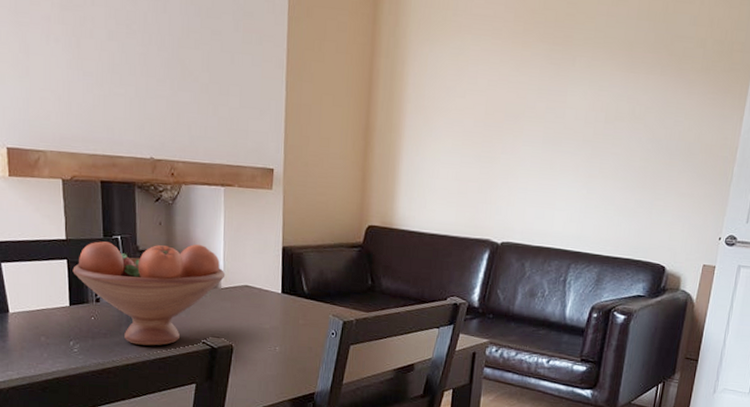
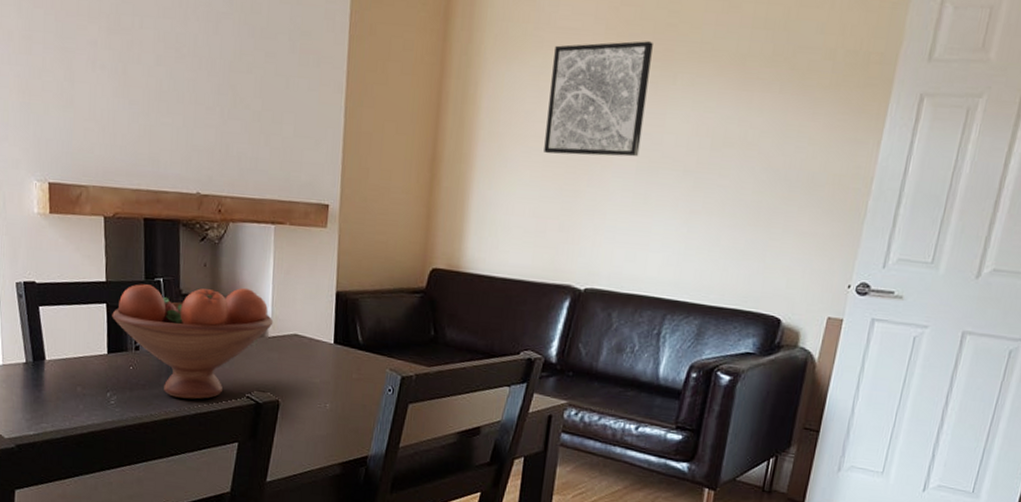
wall art: none [463,28,555,129] -> present [544,41,653,157]

